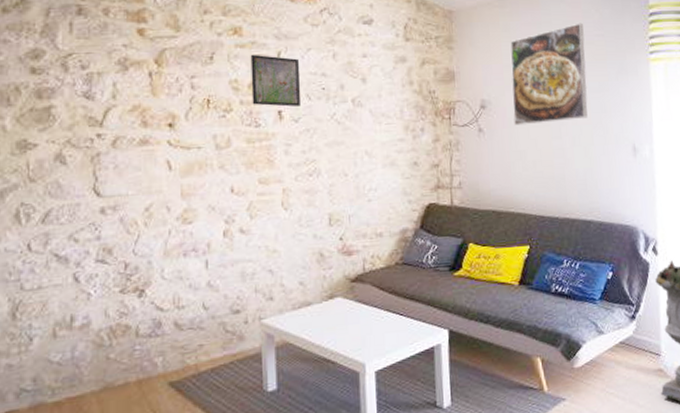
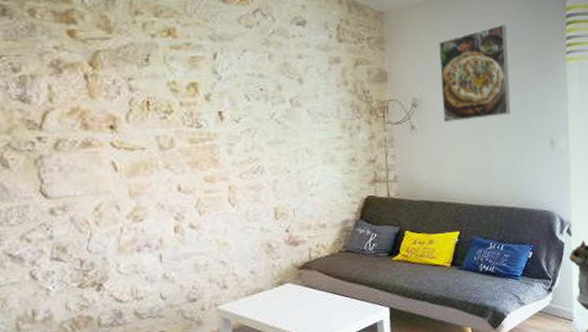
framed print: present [250,54,302,107] -> none [186,55,241,108]

